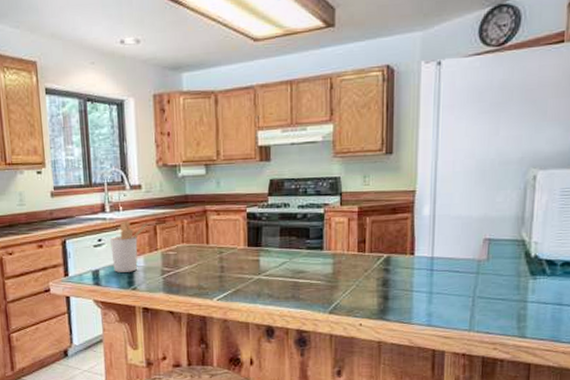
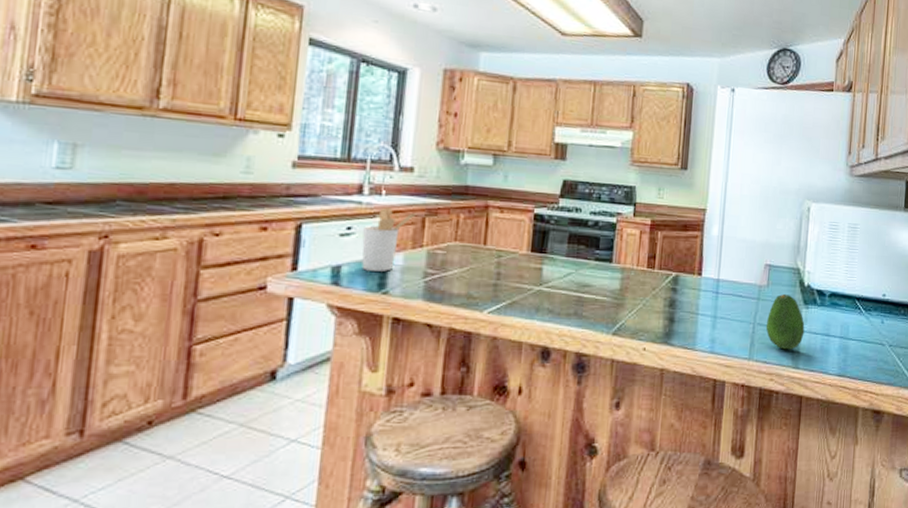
fruit: none [487,266,532,320] -> present [765,293,805,350]

